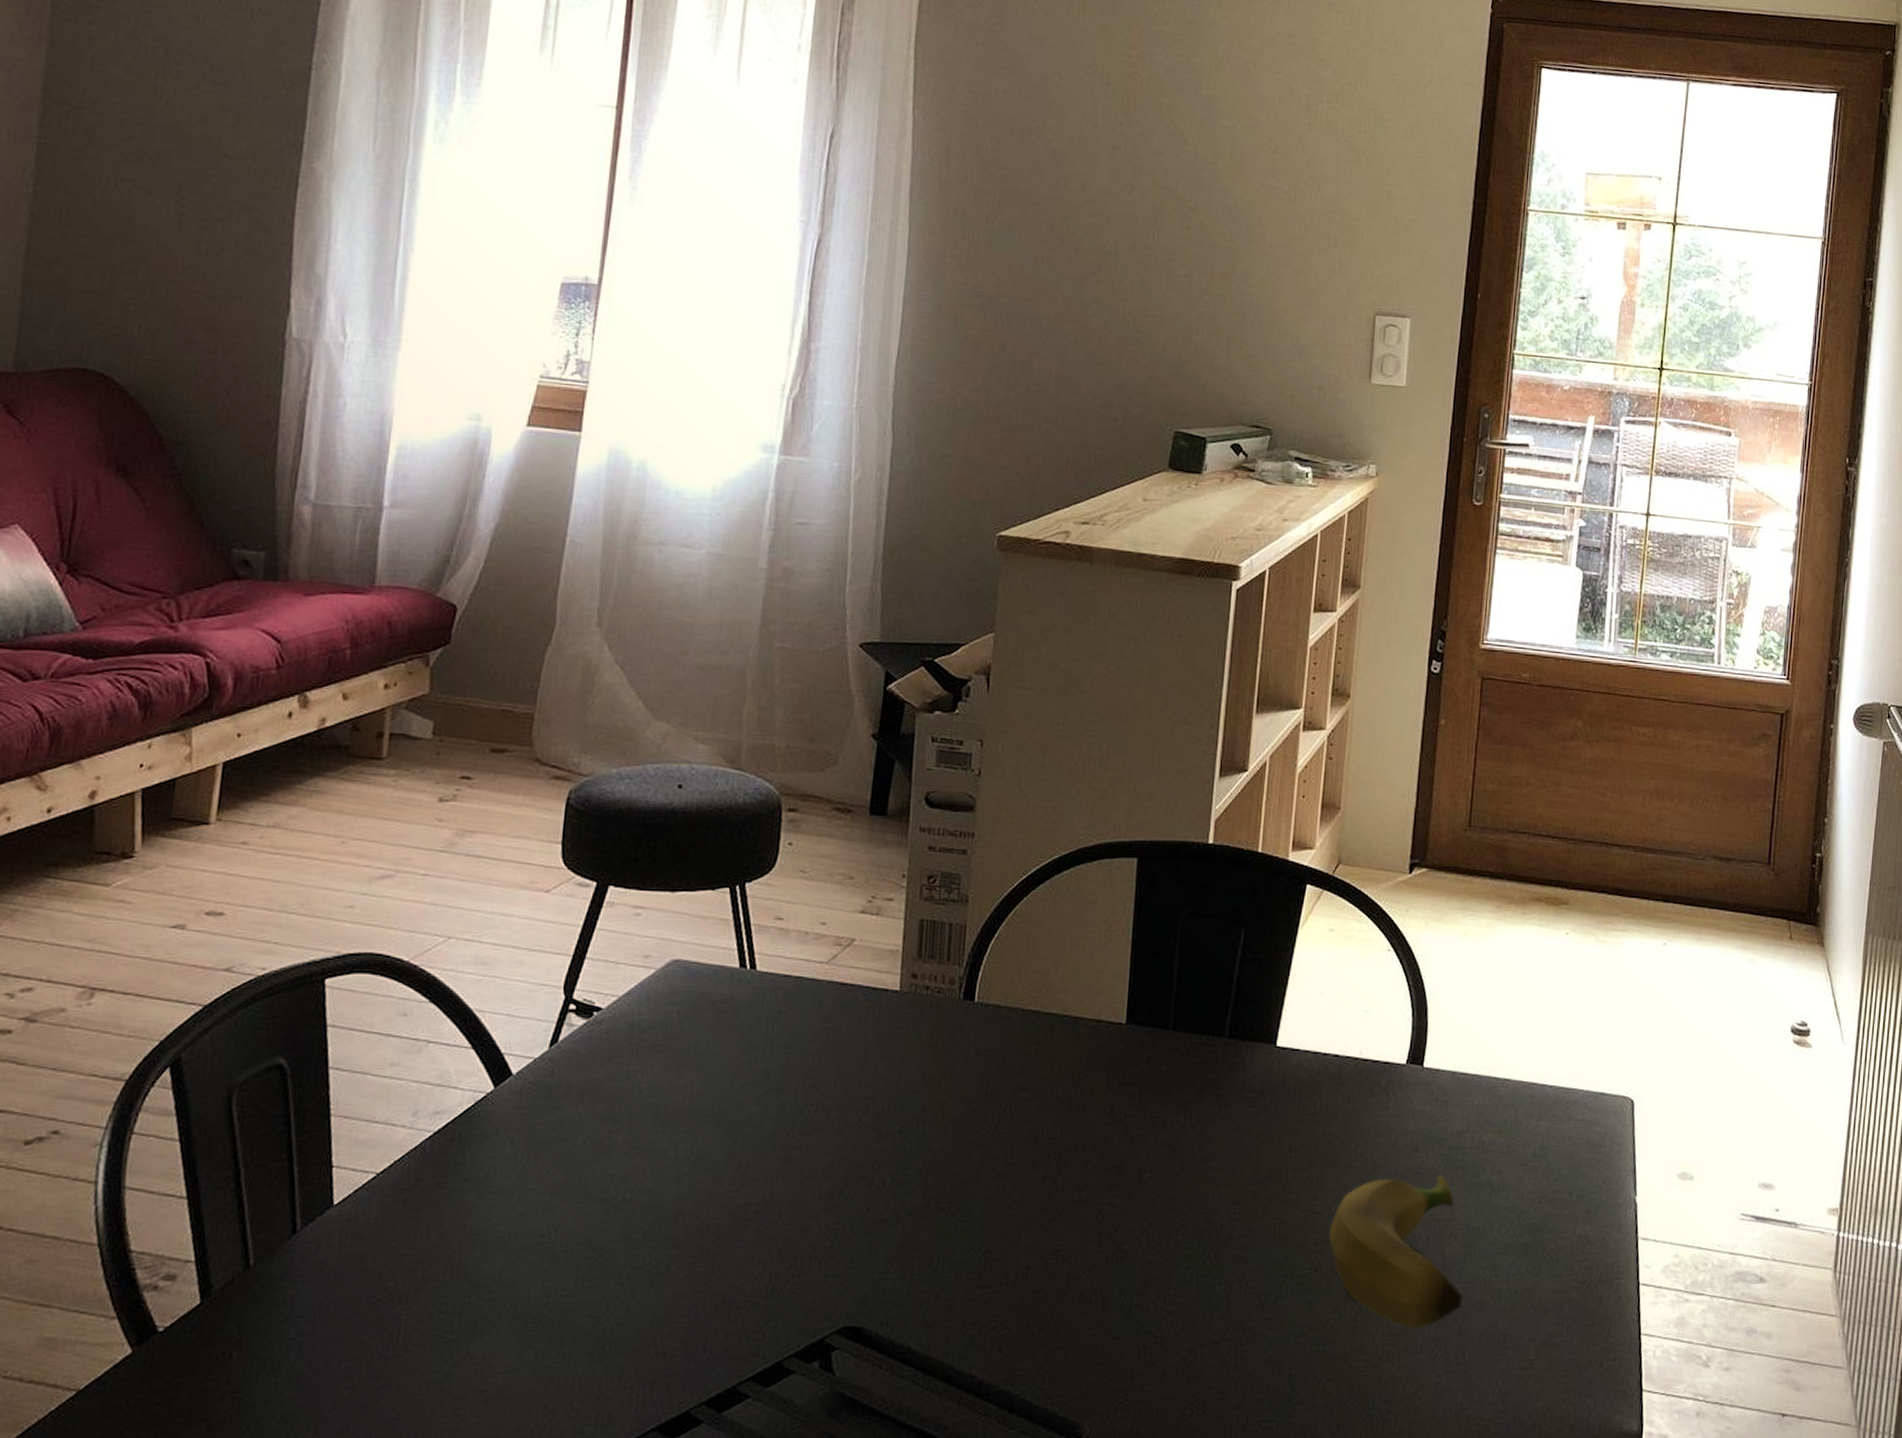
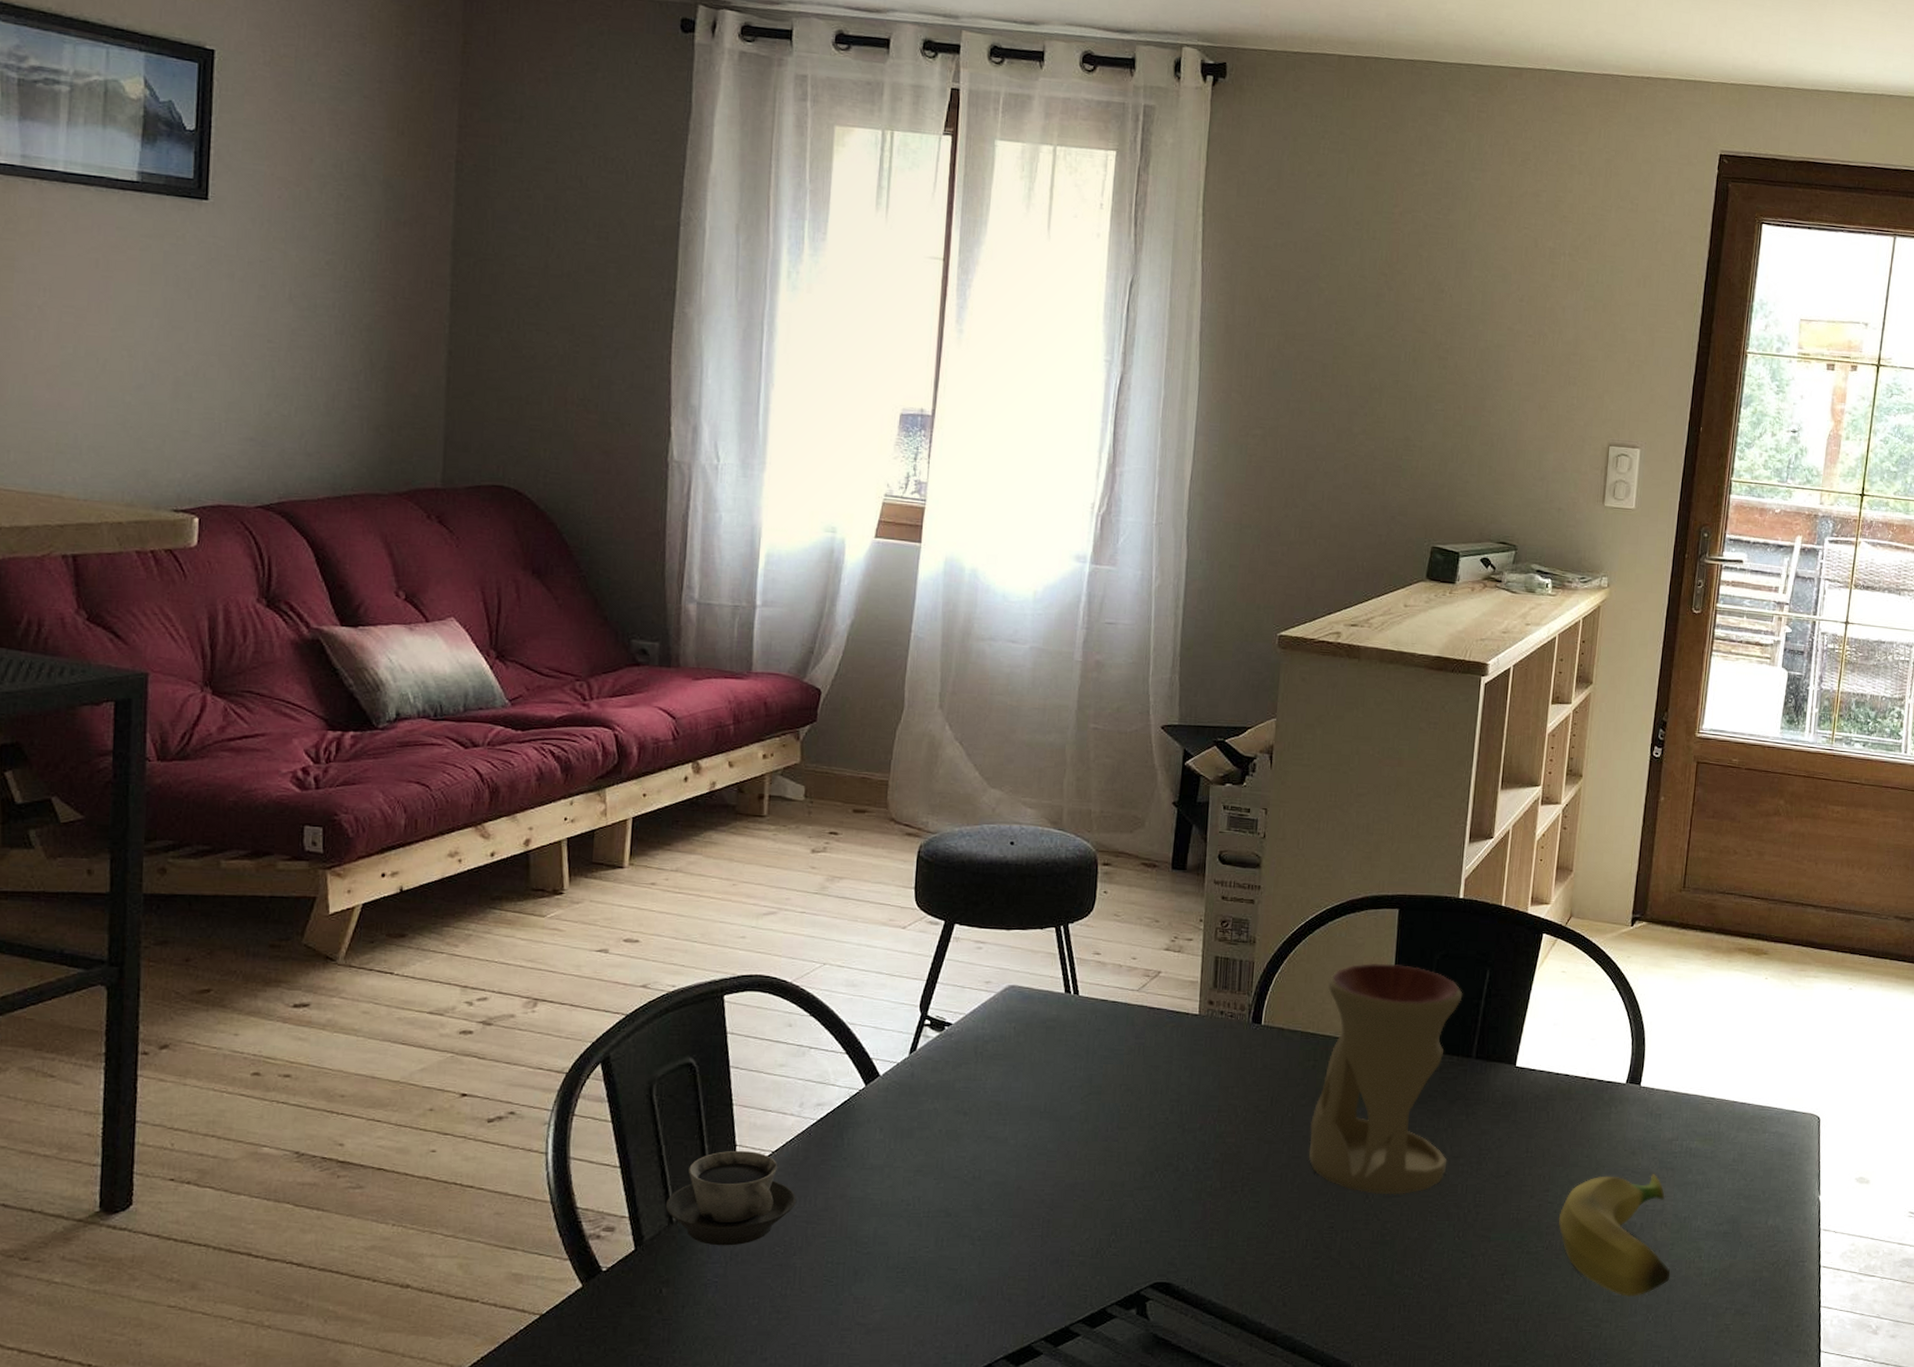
cup: none [241,1172,404,1295] -> present [665,1150,796,1246]
oil burner: none [1029,923,1213,1209] -> present [1308,963,1463,1195]

